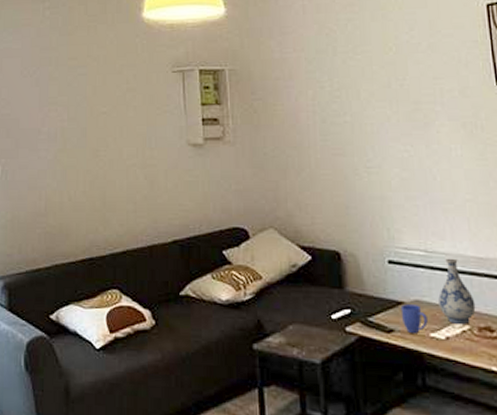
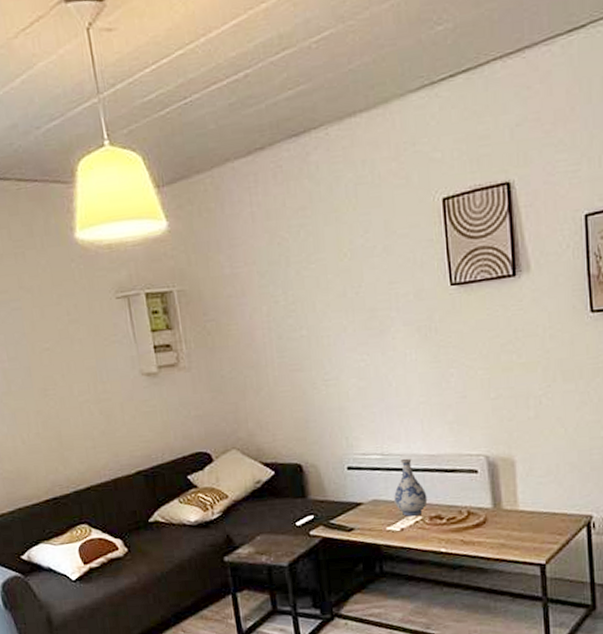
mug: present [400,304,428,333] -> none [359,504,385,529]

